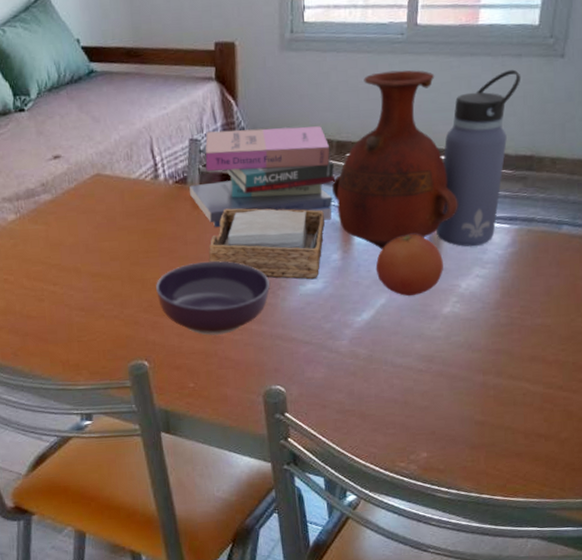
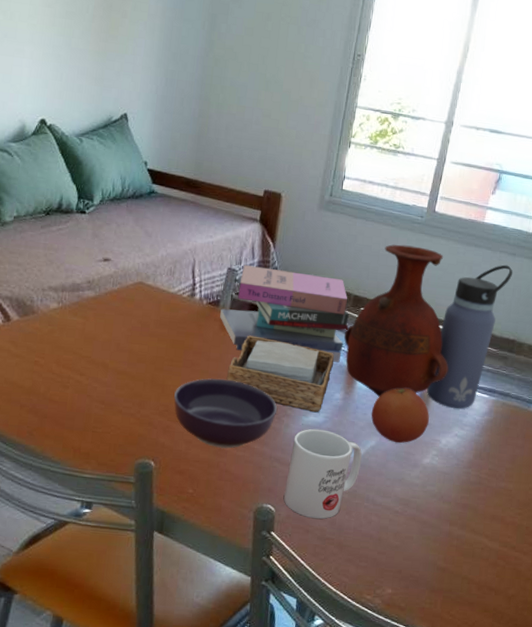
mug: none [292,296,373,393] -> present [283,428,362,520]

